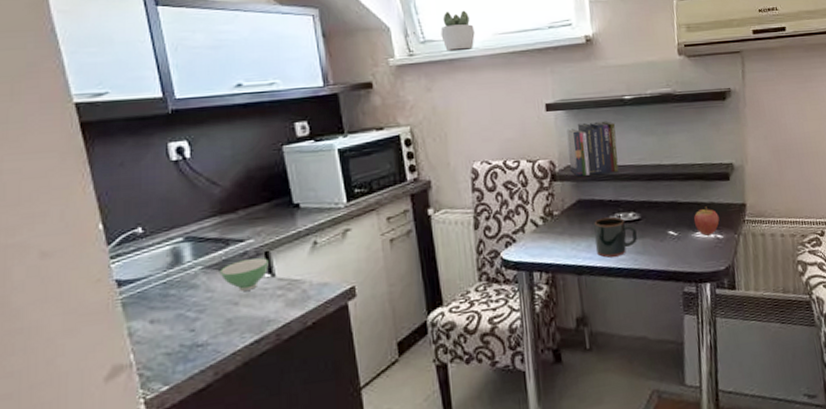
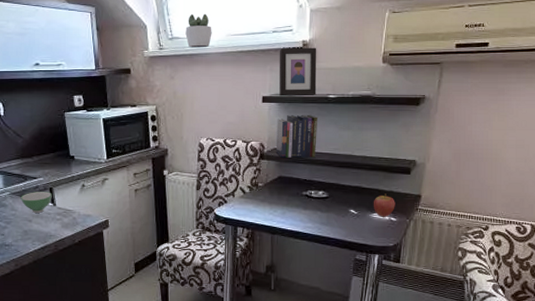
picture frame: none [559,42,609,102] -> present [279,47,317,96]
mug: present [594,216,638,258] -> none [288,192,324,224]

